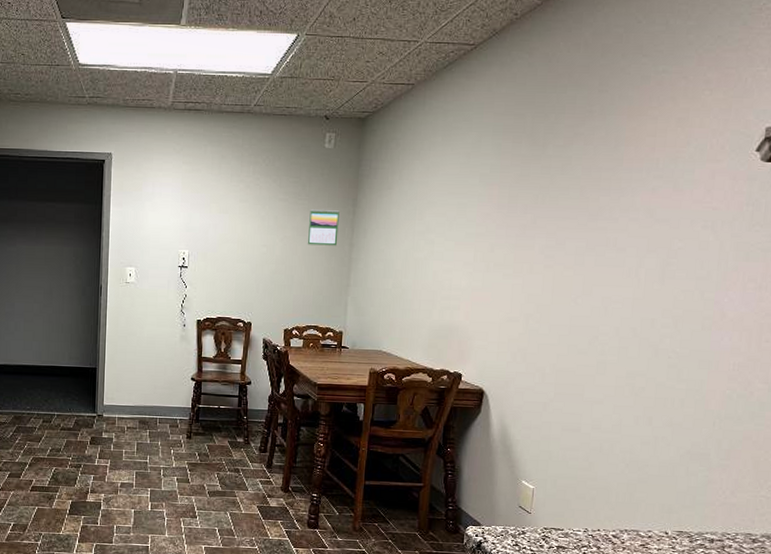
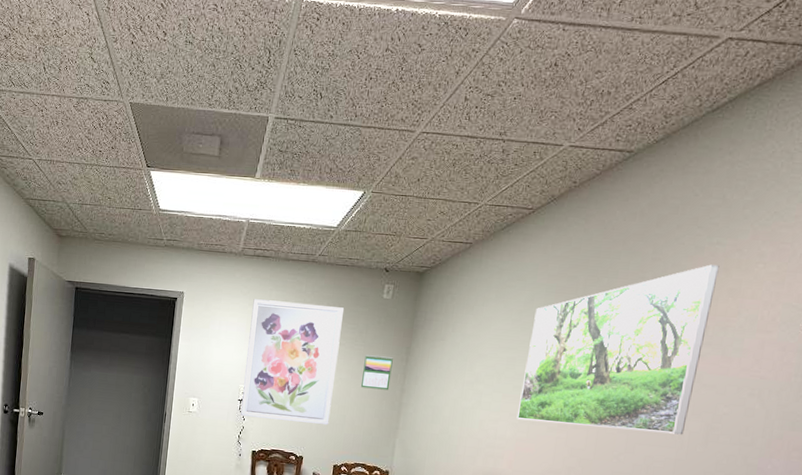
wall art: none [182,156,285,288] -> present [241,299,345,426]
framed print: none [470,94,667,273] -> present [516,264,720,435]

